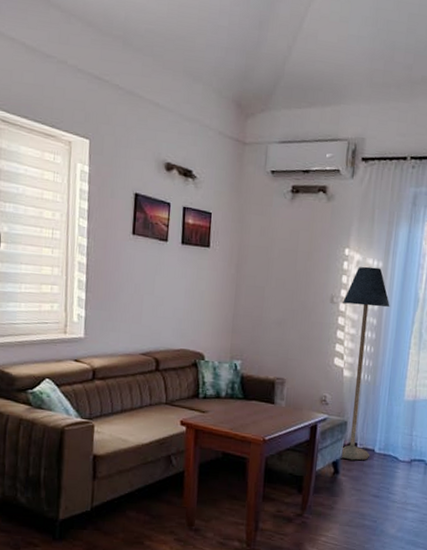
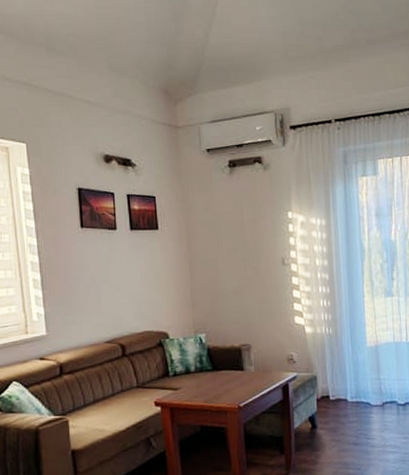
floor lamp: present [341,266,390,461] -> none [294,225,343,413]

